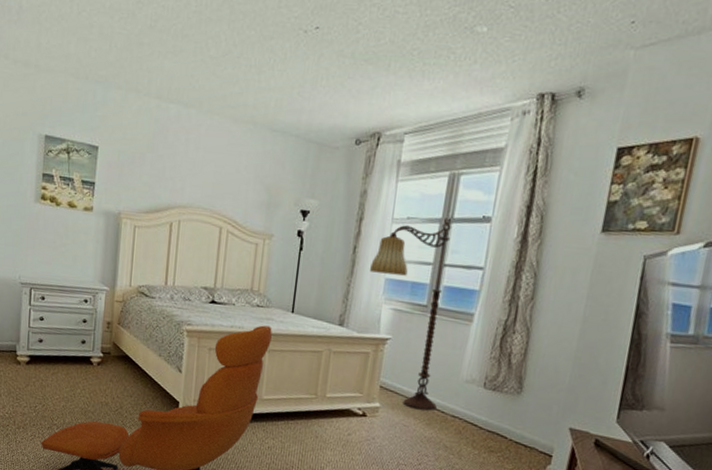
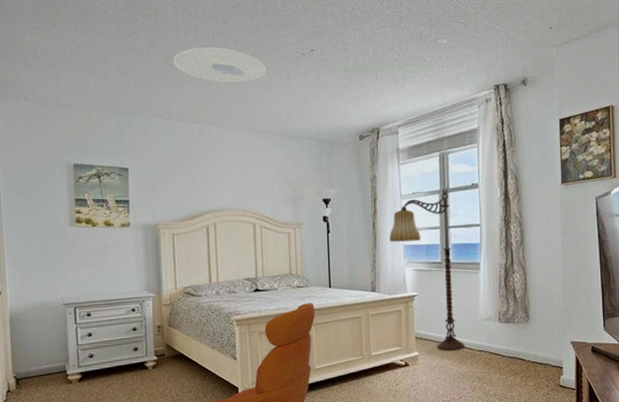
ceiling light: none [159,14,261,61] -> present [173,48,267,83]

